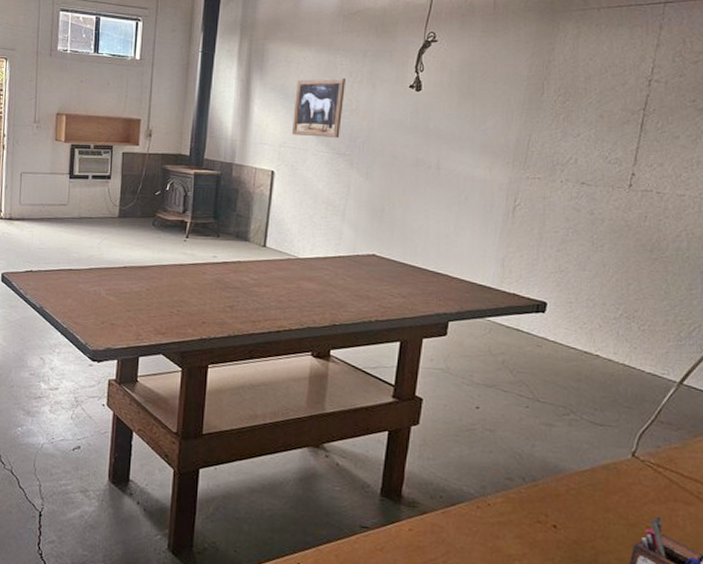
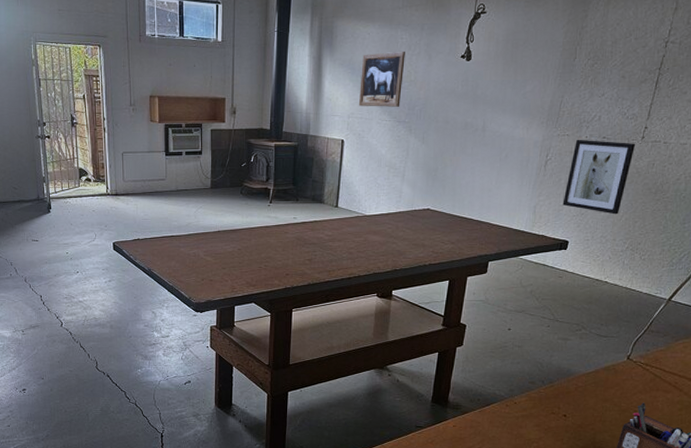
wall art: none [537,183,623,274] -> present [562,139,636,215]

